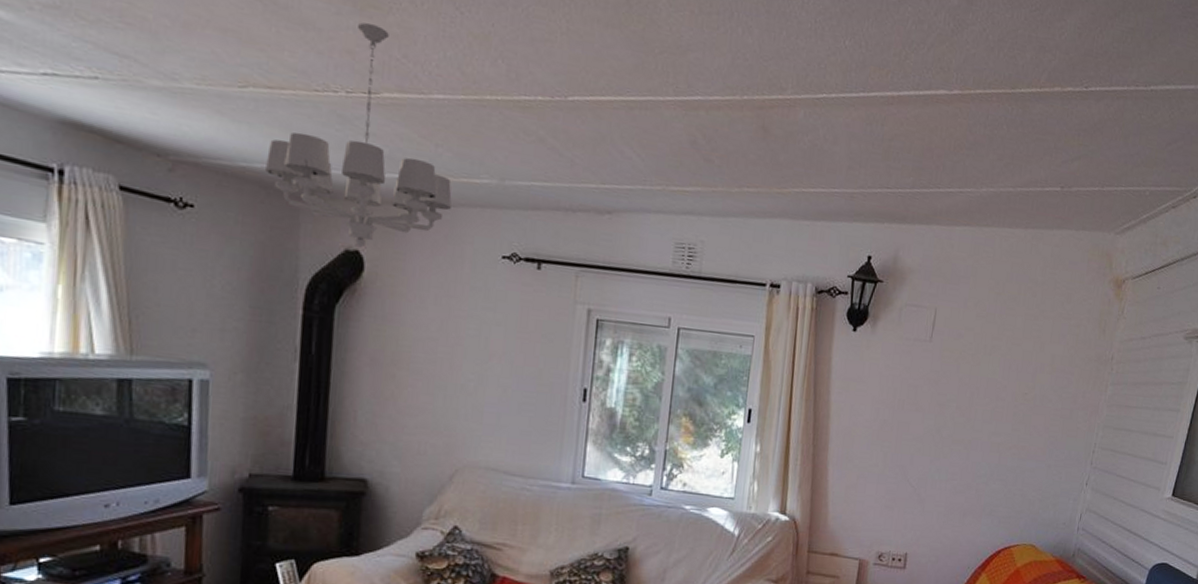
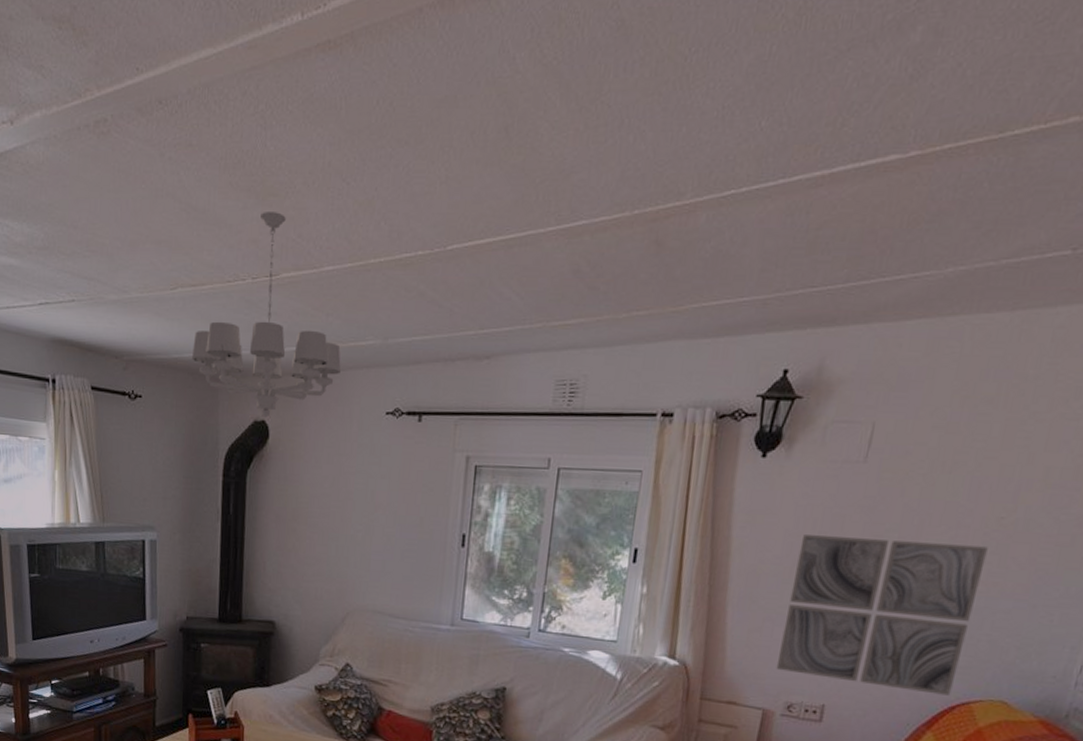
wall art: none [869,402,1018,542] -> present [776,535,988,696]

